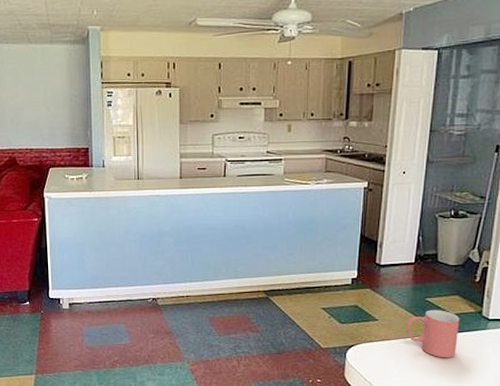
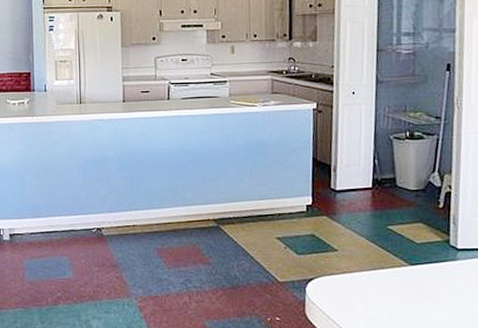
mug: present [406,310,460,358] -> none [368,239,427,293]

